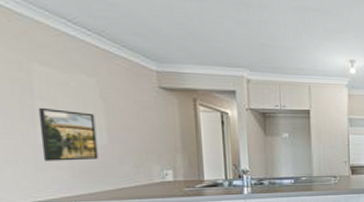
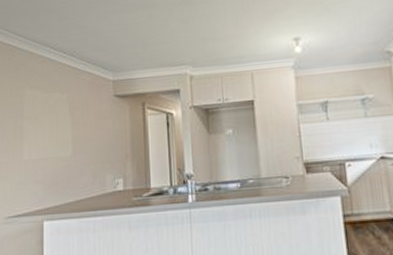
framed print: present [38,107,99,161] -> none [25,126,64,176]

